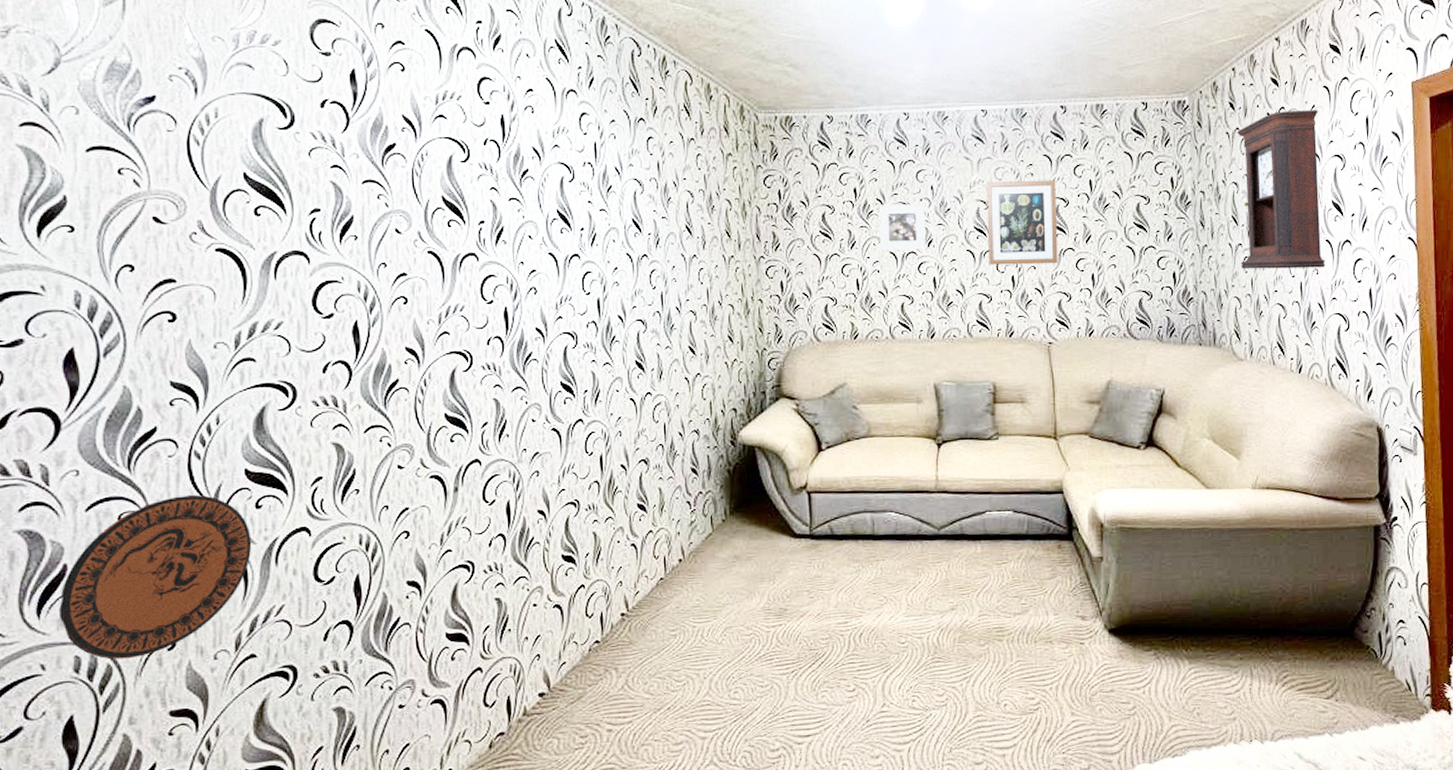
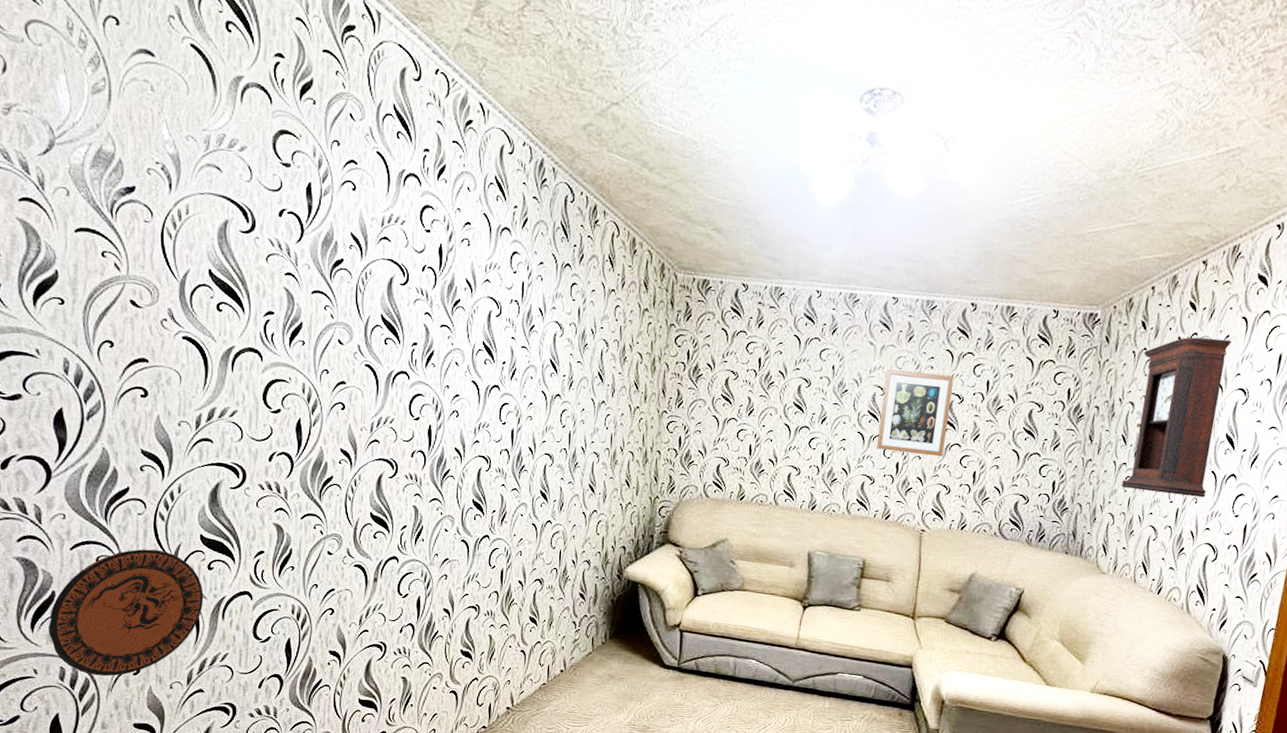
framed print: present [879,204,925,251] -> none [776,377,824,426]

